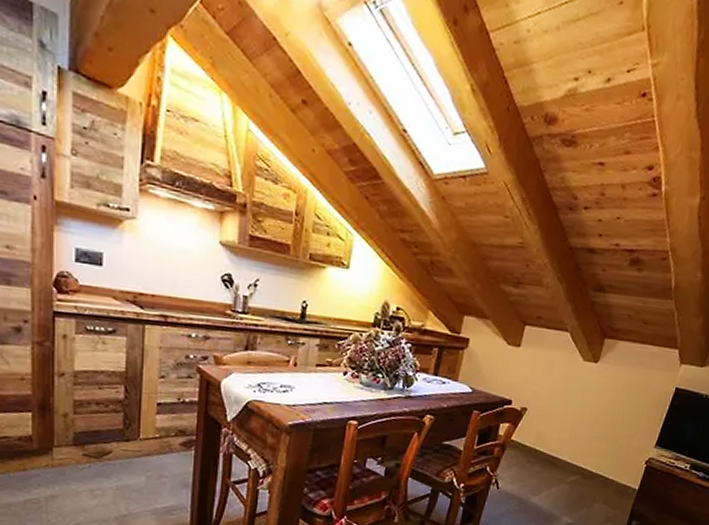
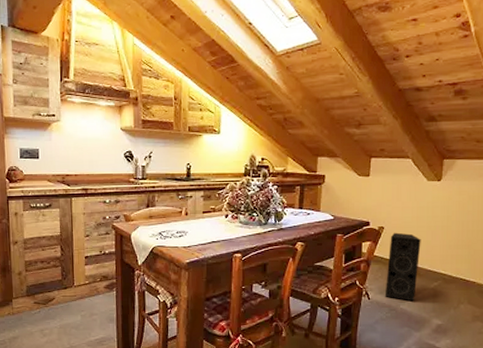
speaker: none [515,416,566,496] -> present [384,232,421,302]

